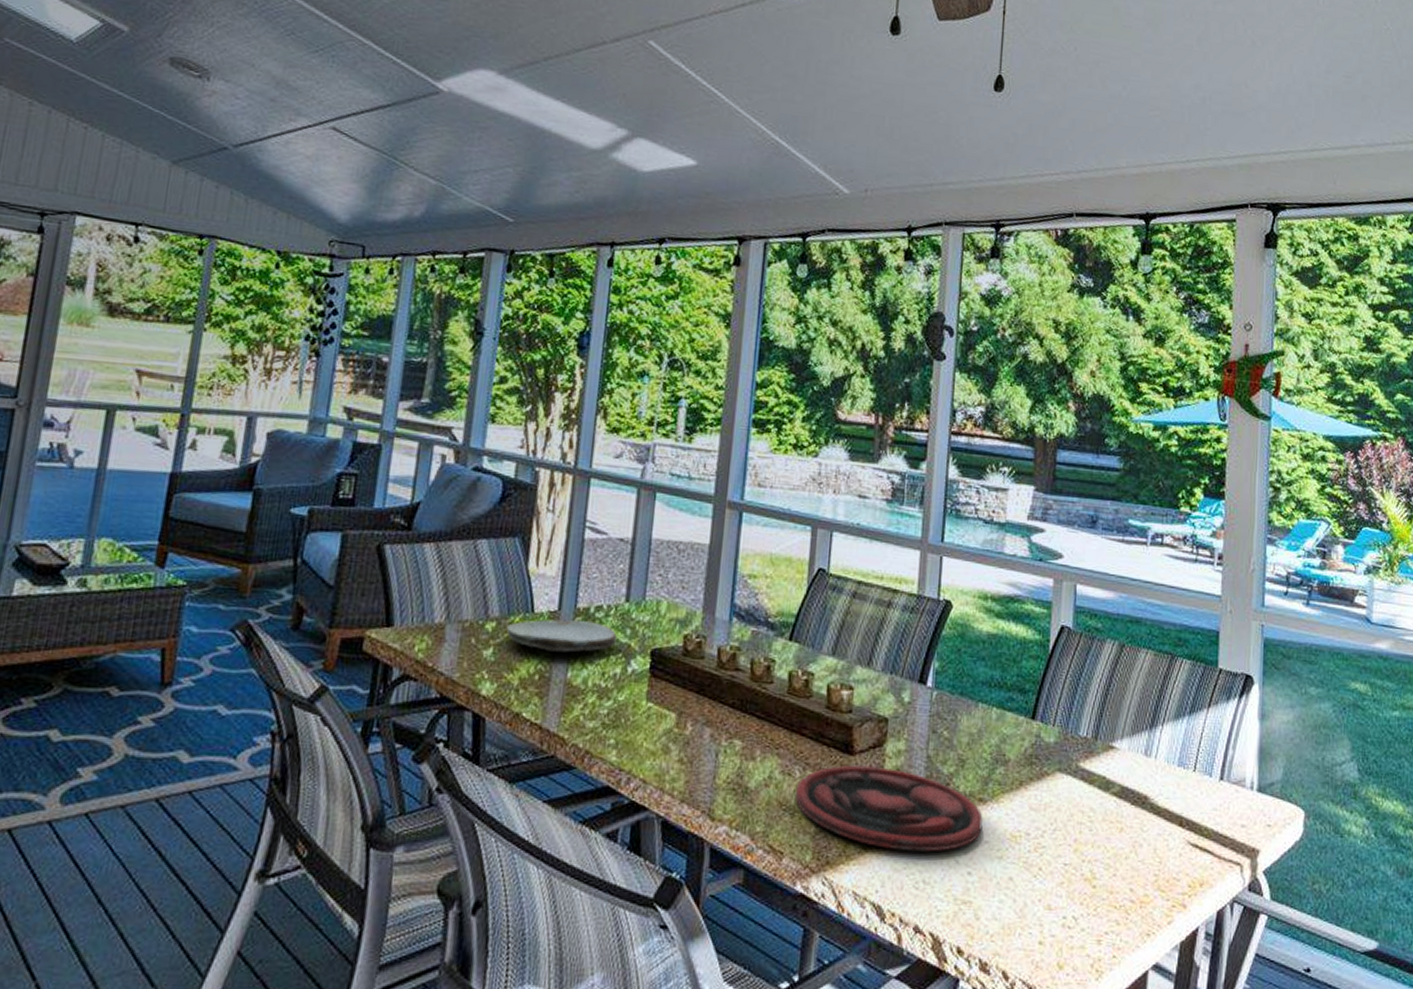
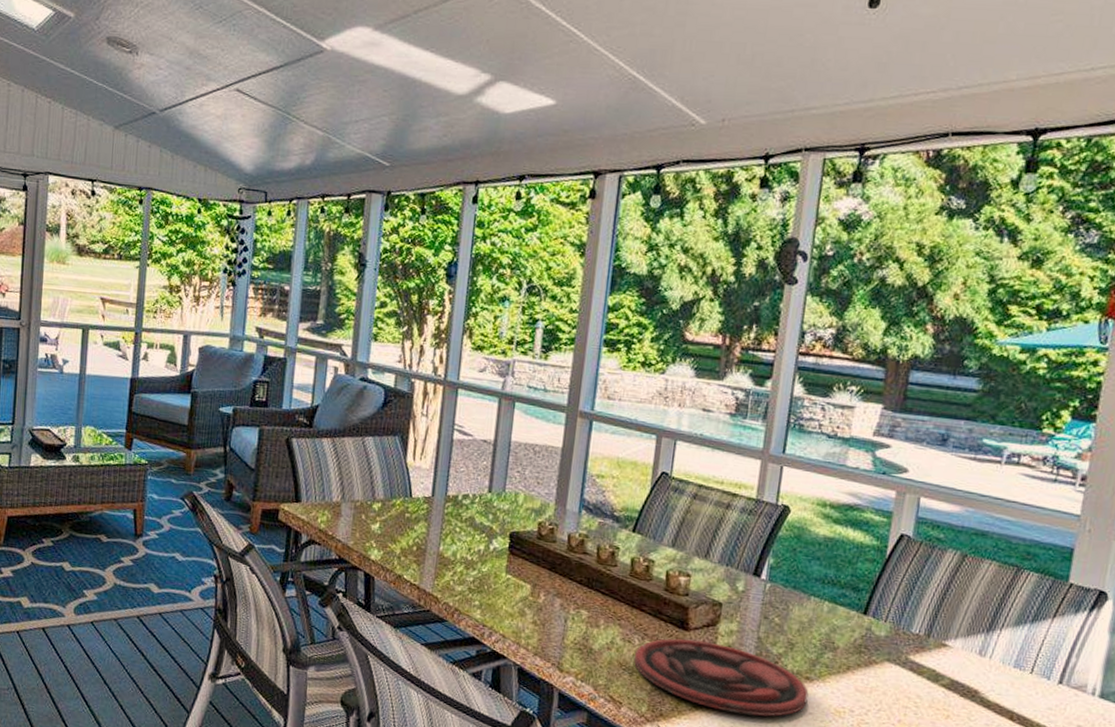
plate: present [506,619,617,653] -> none [389,503,481,531]

